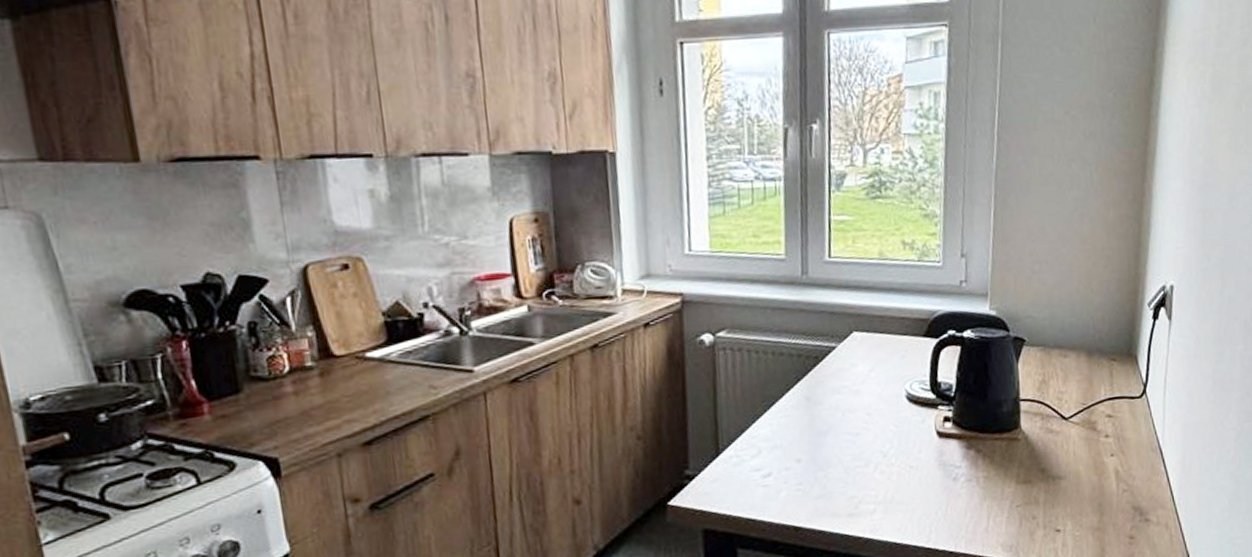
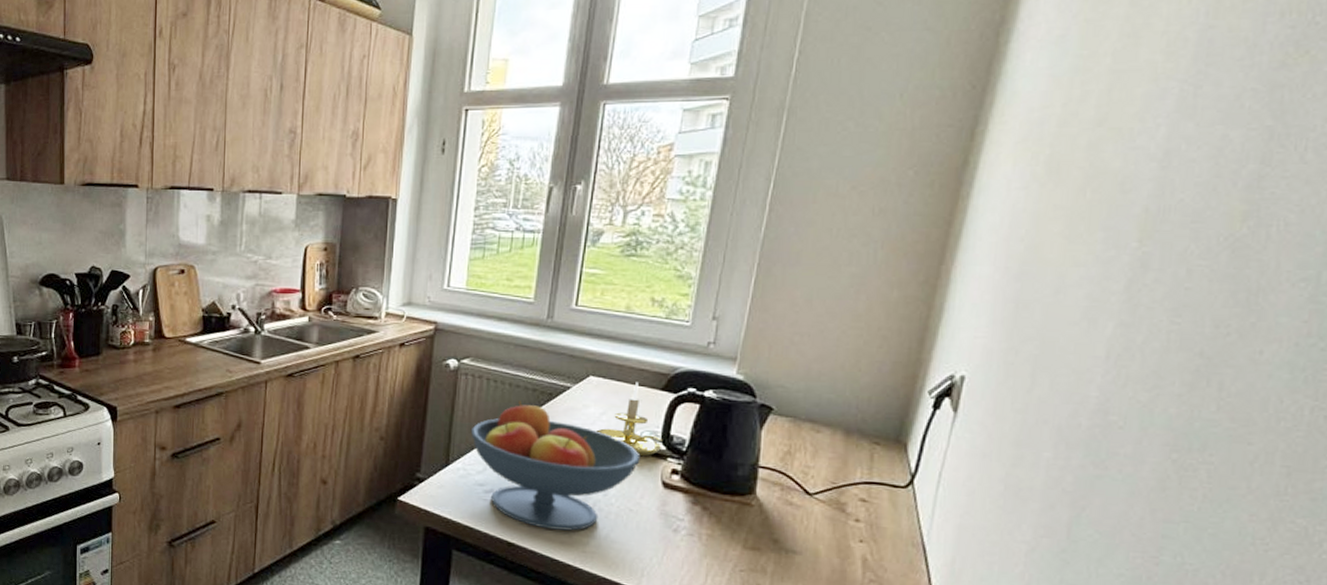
fruit bowl: none [737,369,914,505] -> present [470,400,641,531]
candle holder: none [867,332,932,408] -> present [596,382,663,456]

